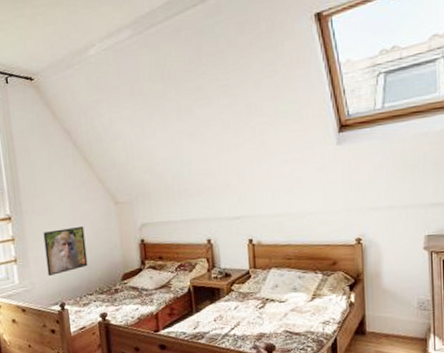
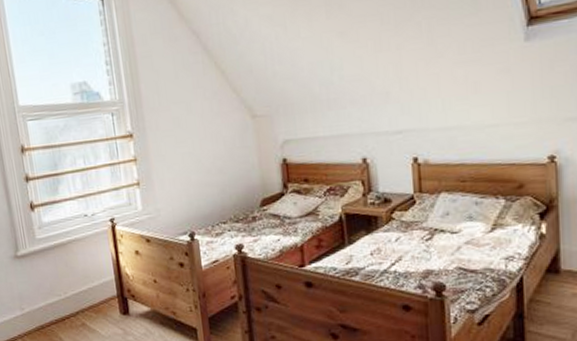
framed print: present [43,226,88,276] -> none [169,143,221,201]

